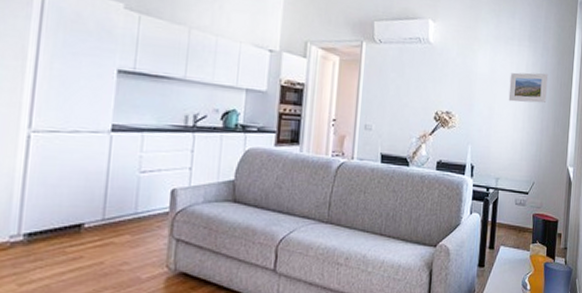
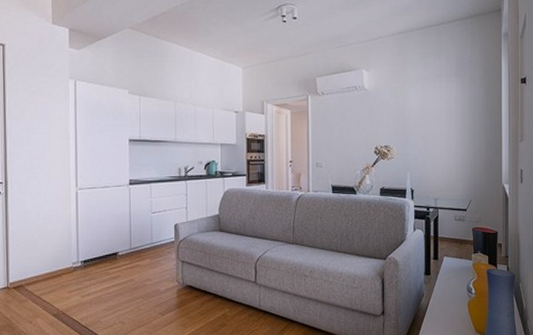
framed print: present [508,72,549,104] -> none [440,103,478,132]

